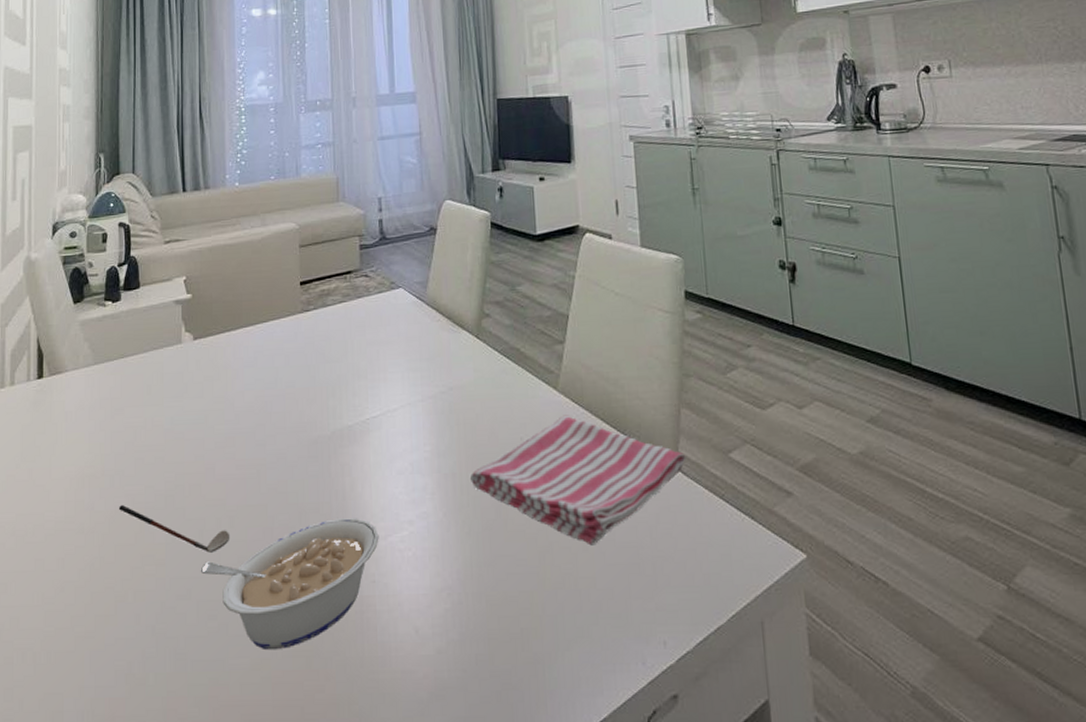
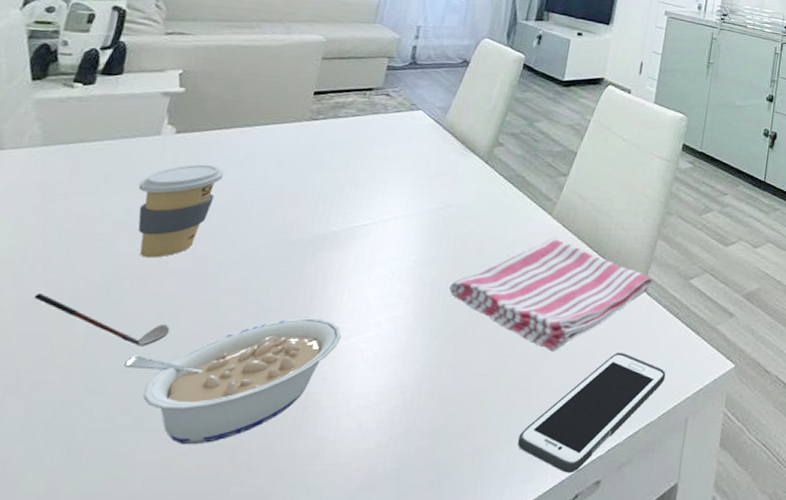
coffee cup: none [175,367,242,465] -> present [138,164,225,258]
cell phone: none [577,543,726,686] -> present [517,352,666,474]

